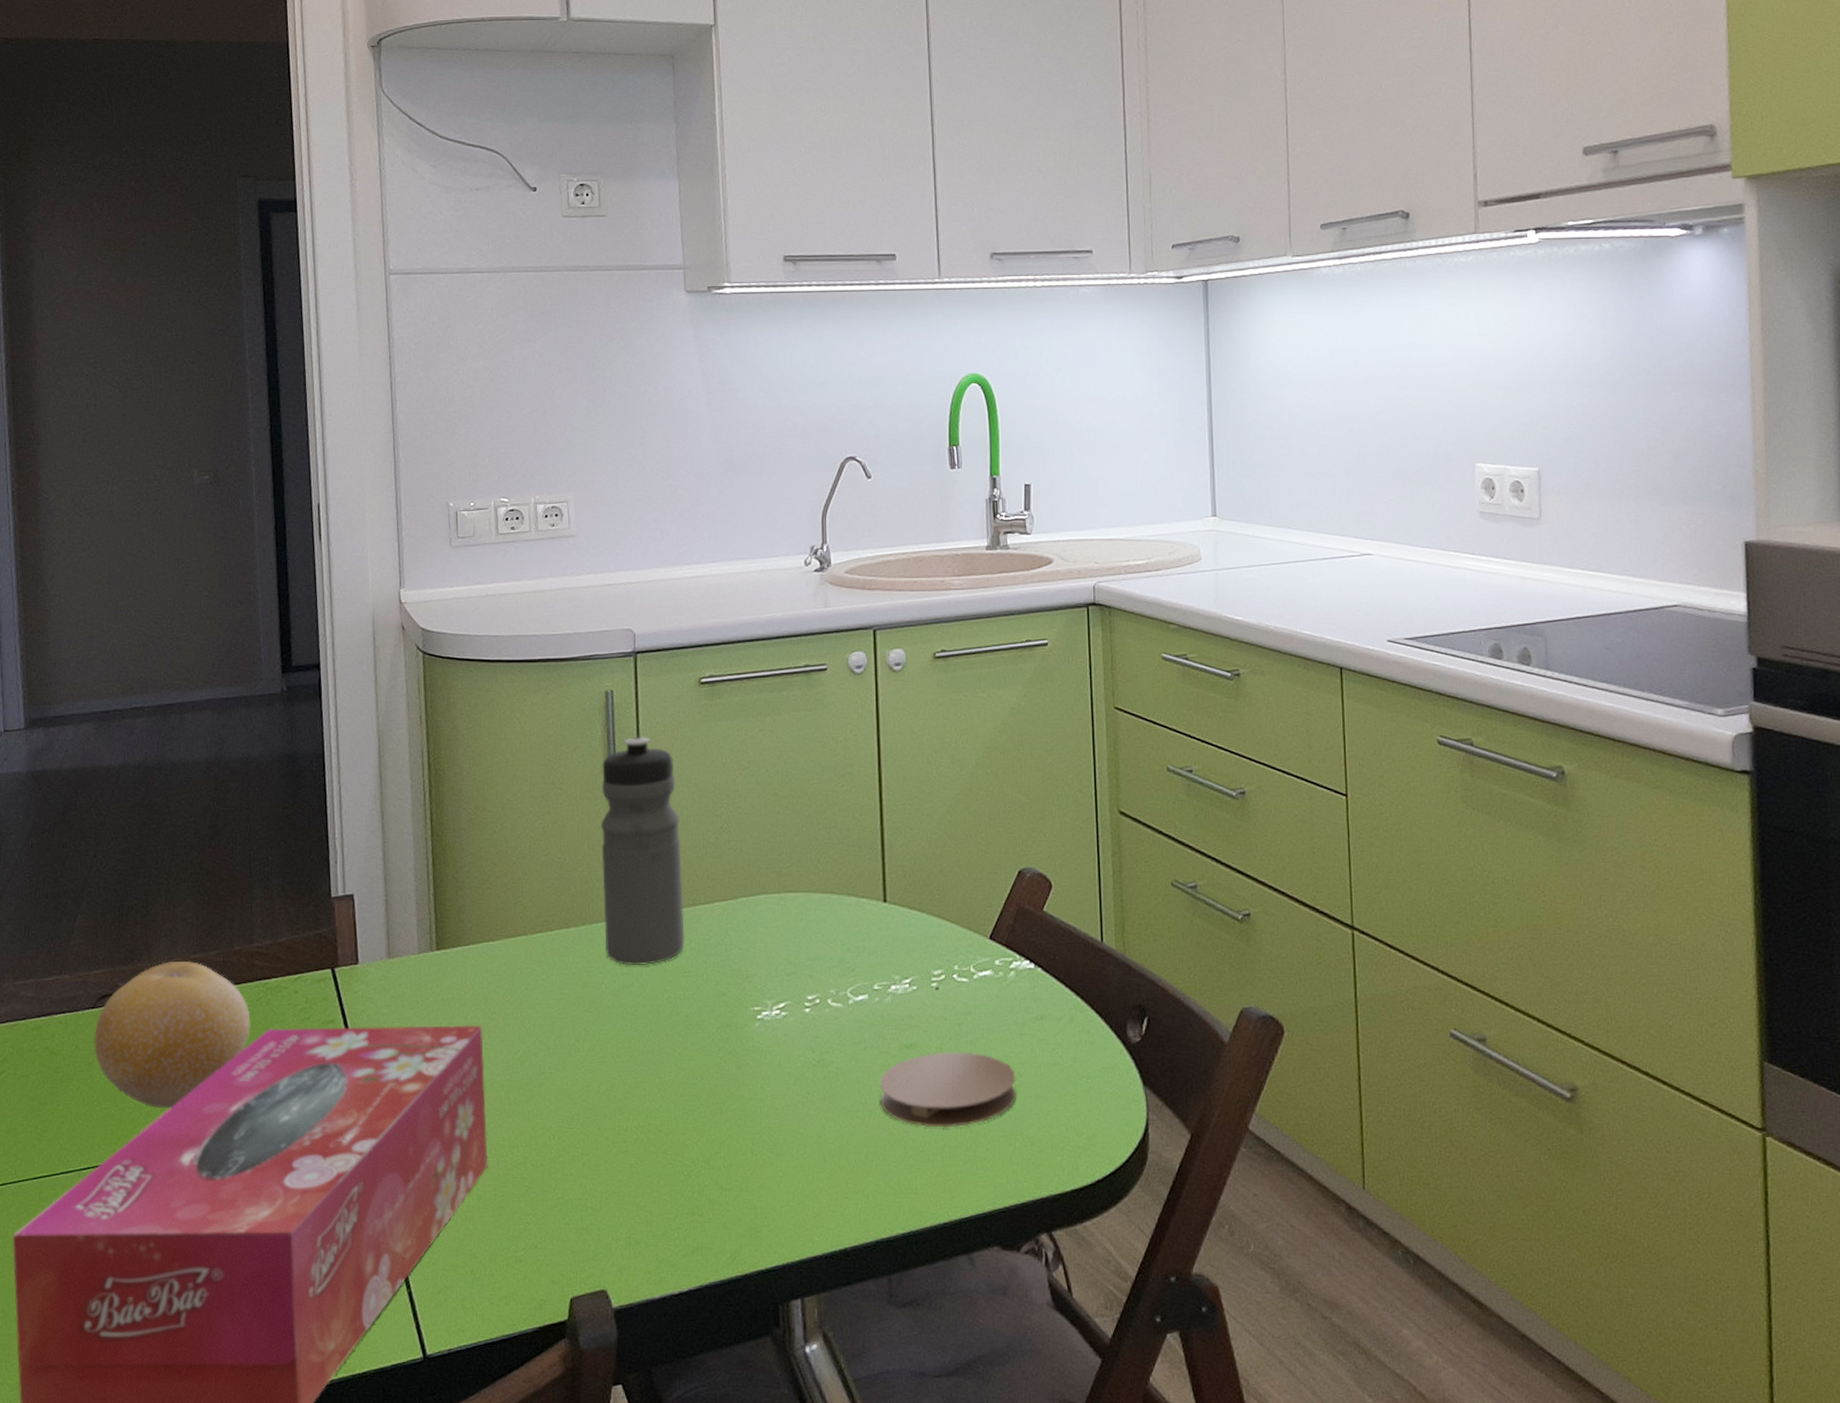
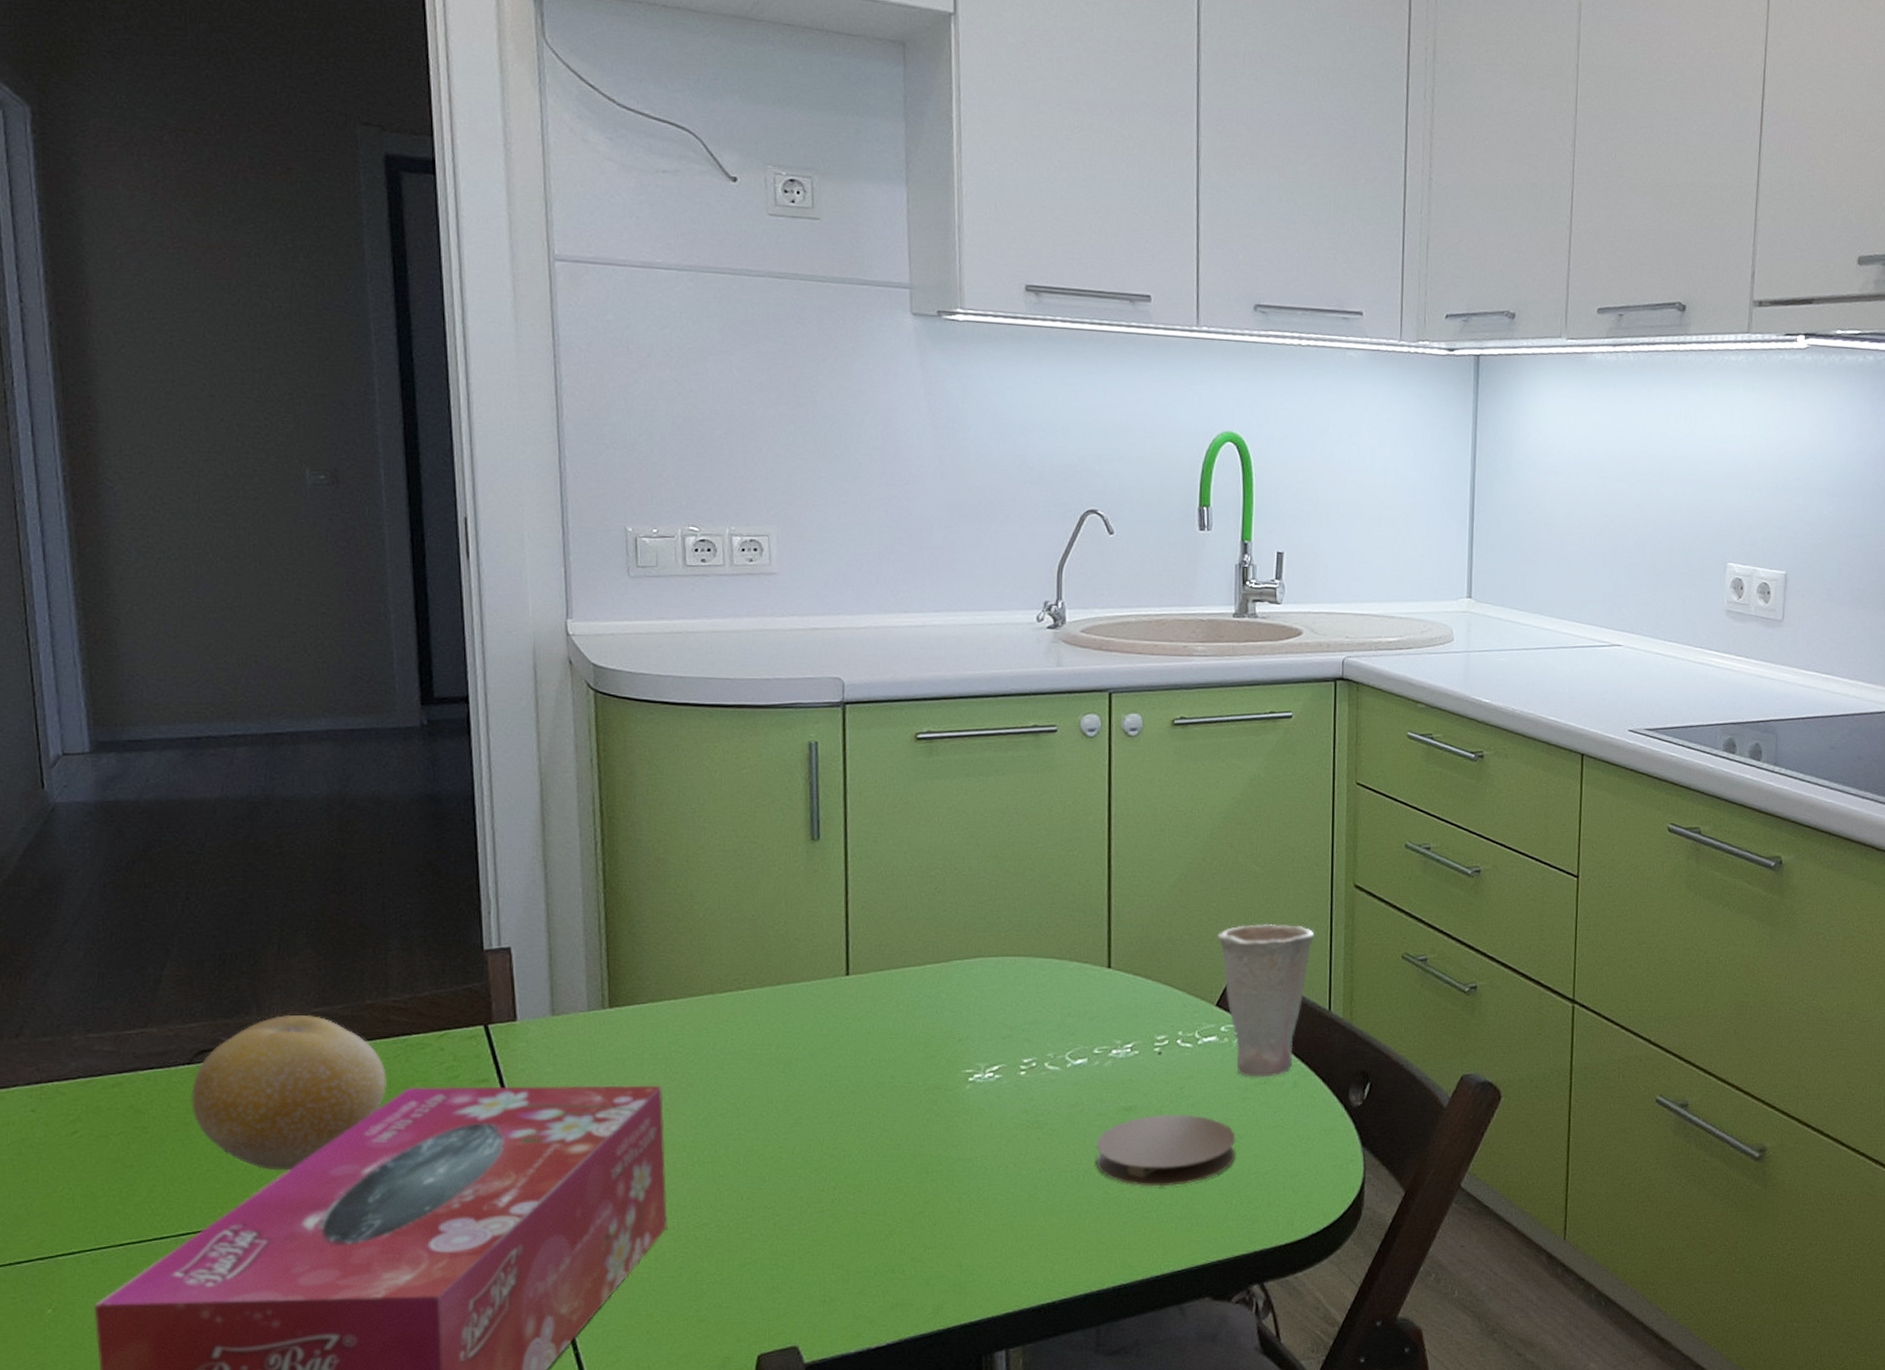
water bottle: present [601,736,685,966] -> none [800,791,892,1028]
cup: none [987,853,1083,1013] -> present [1217,923,1315,1077]

